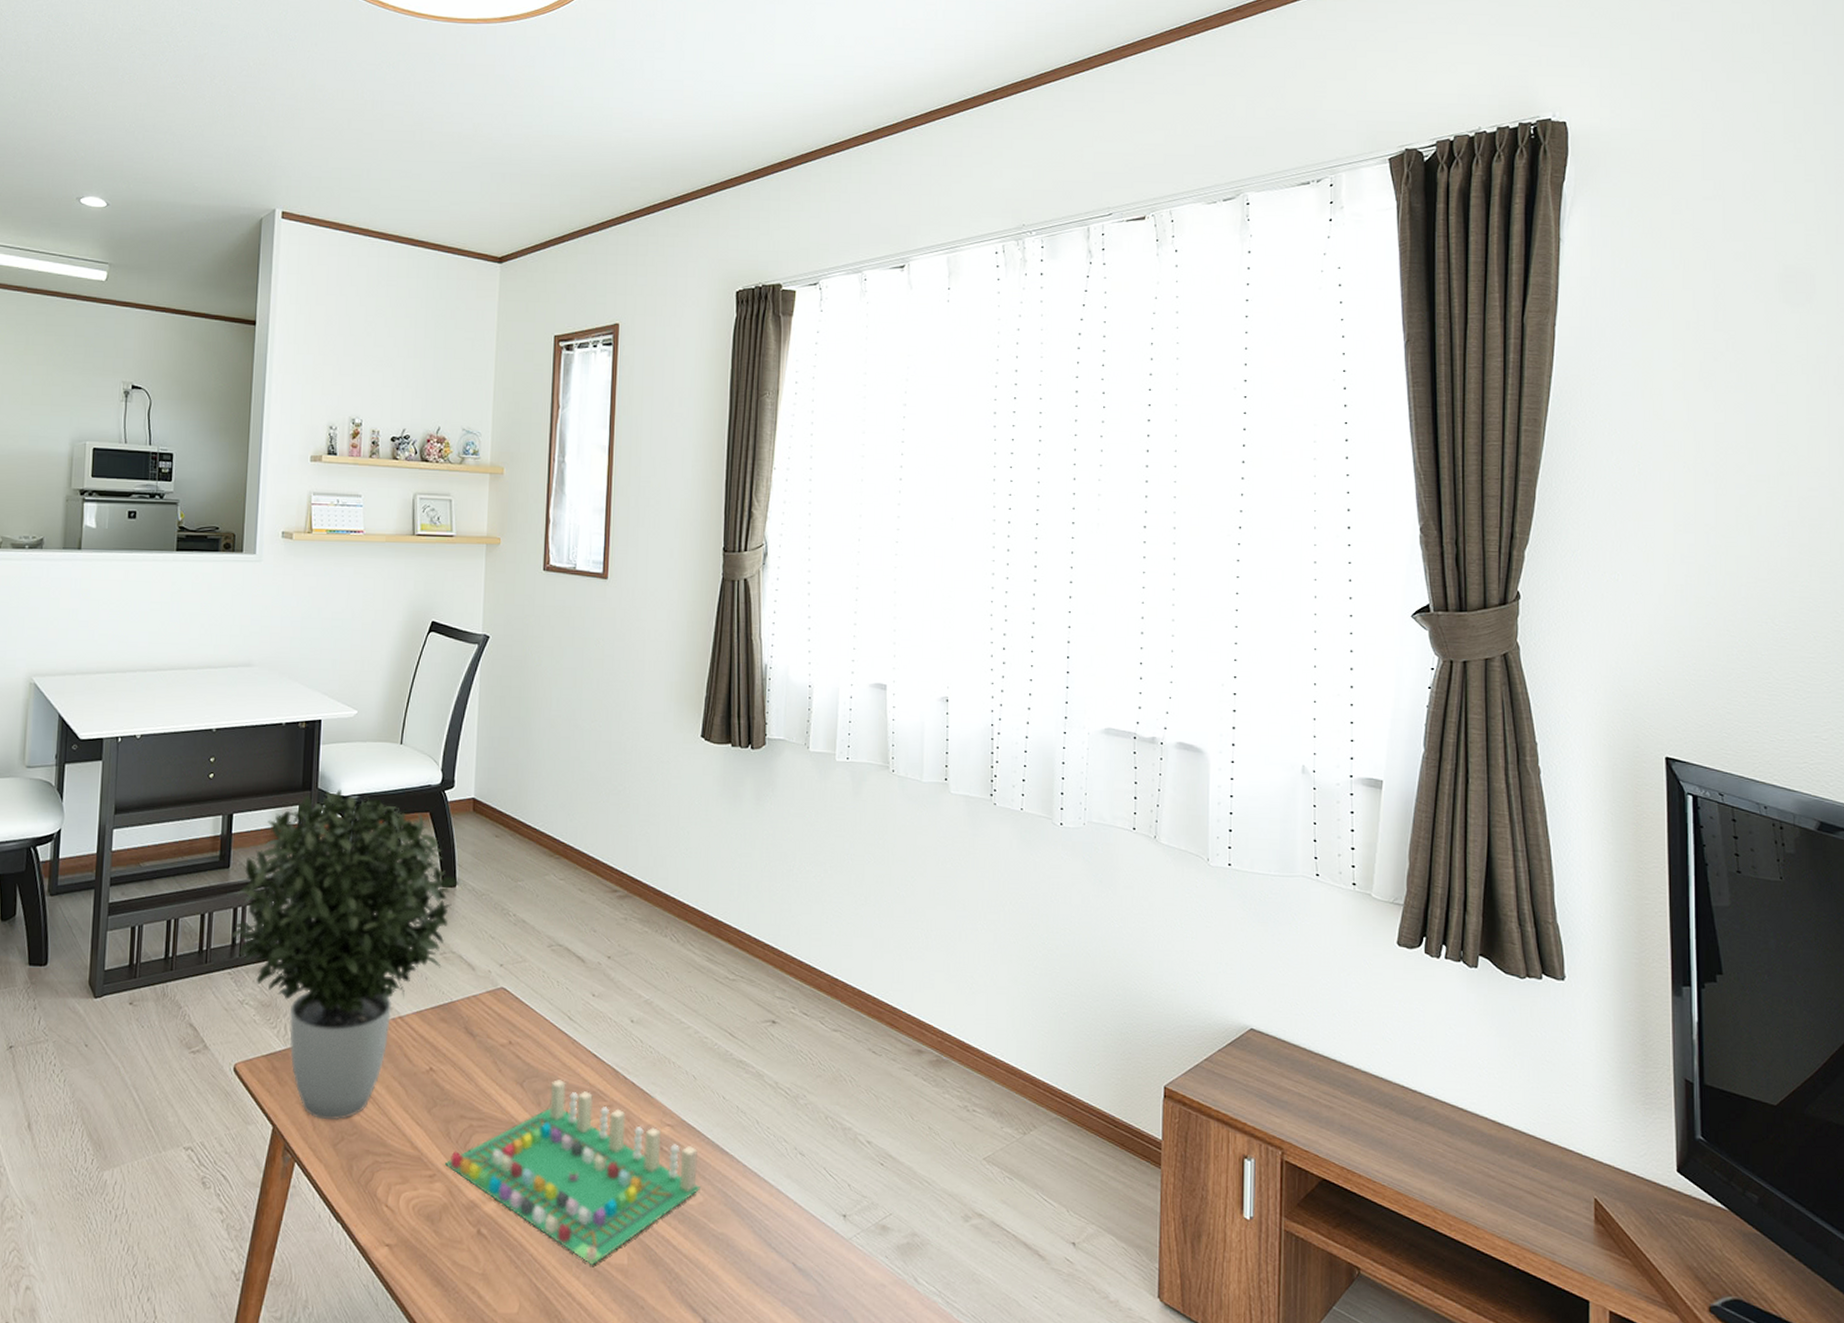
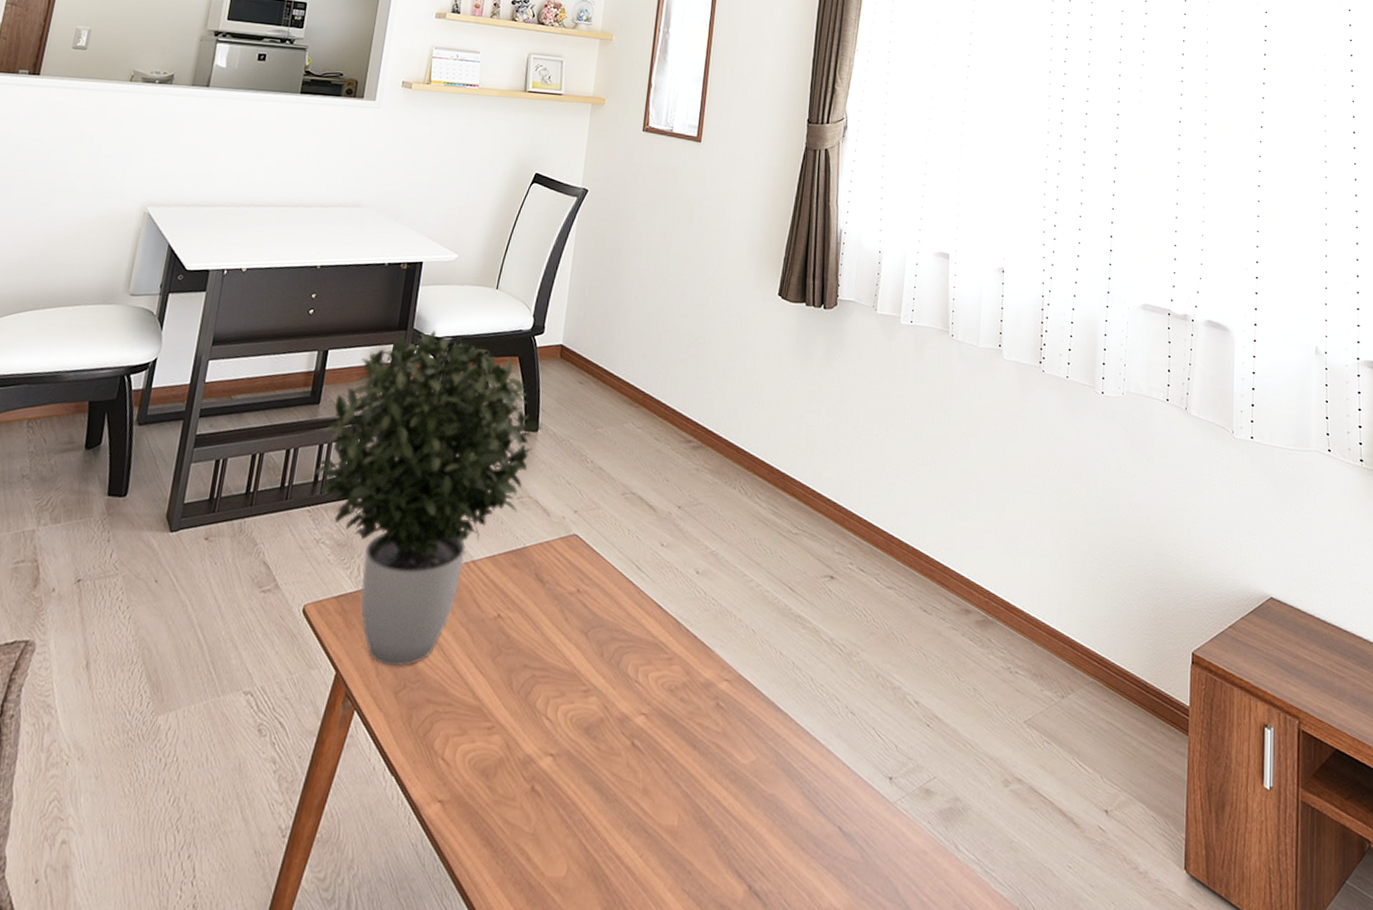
board game: present [445,1080,700,1265] -> none [505,630,753,826]

